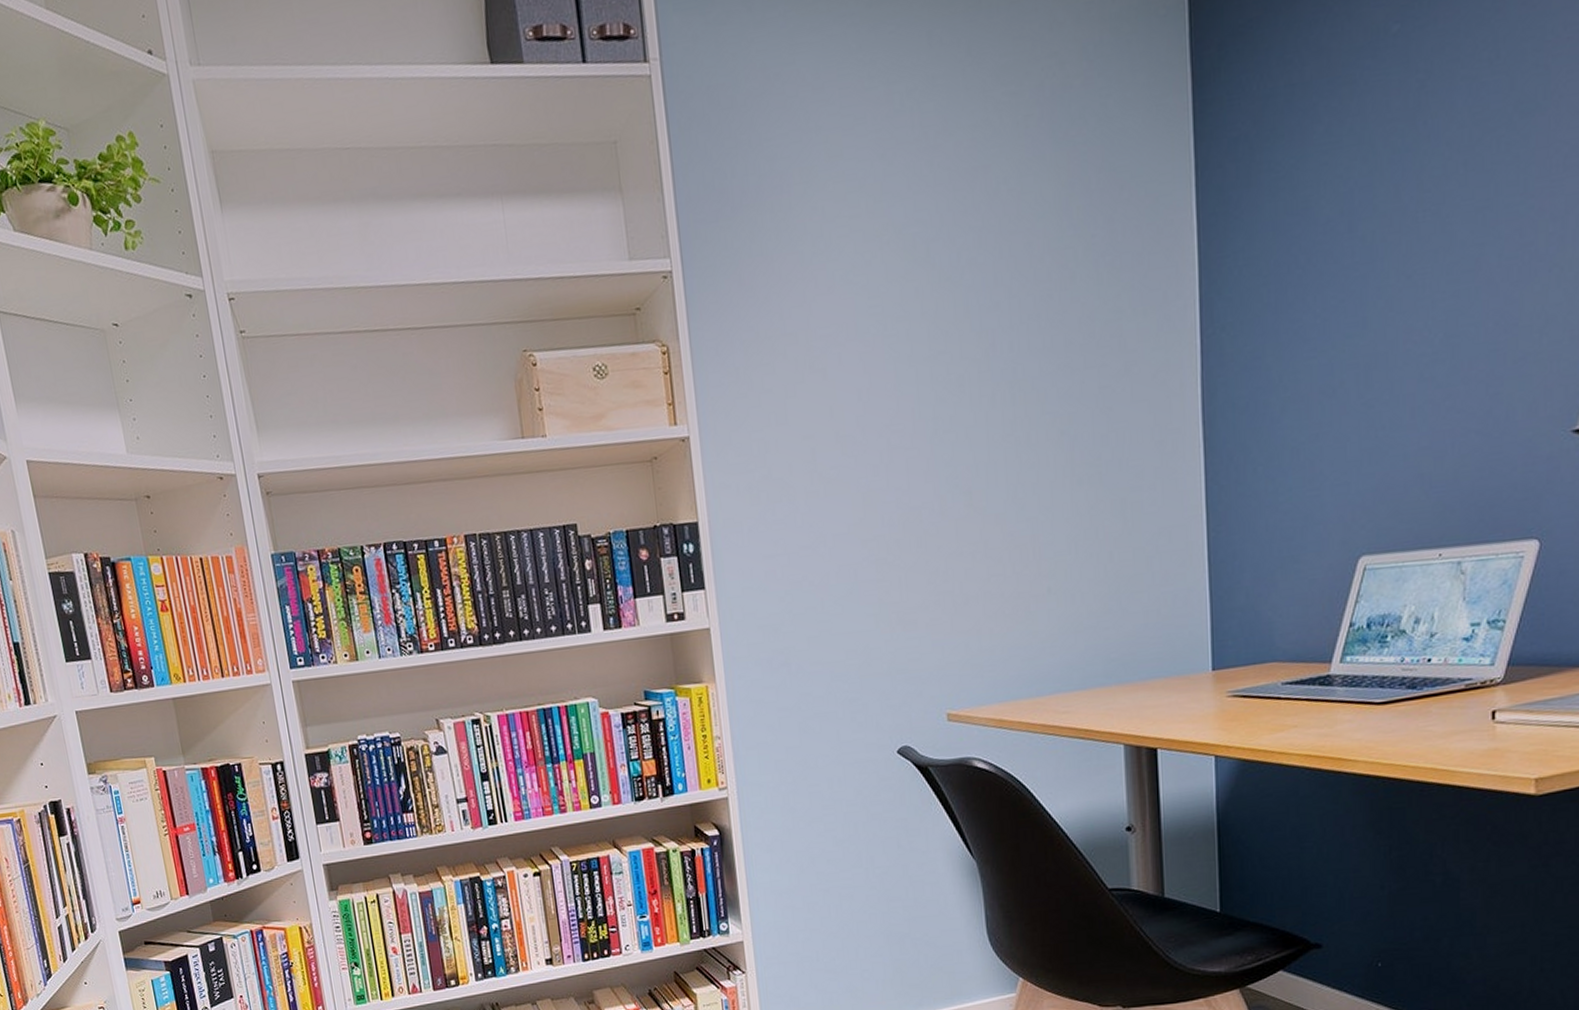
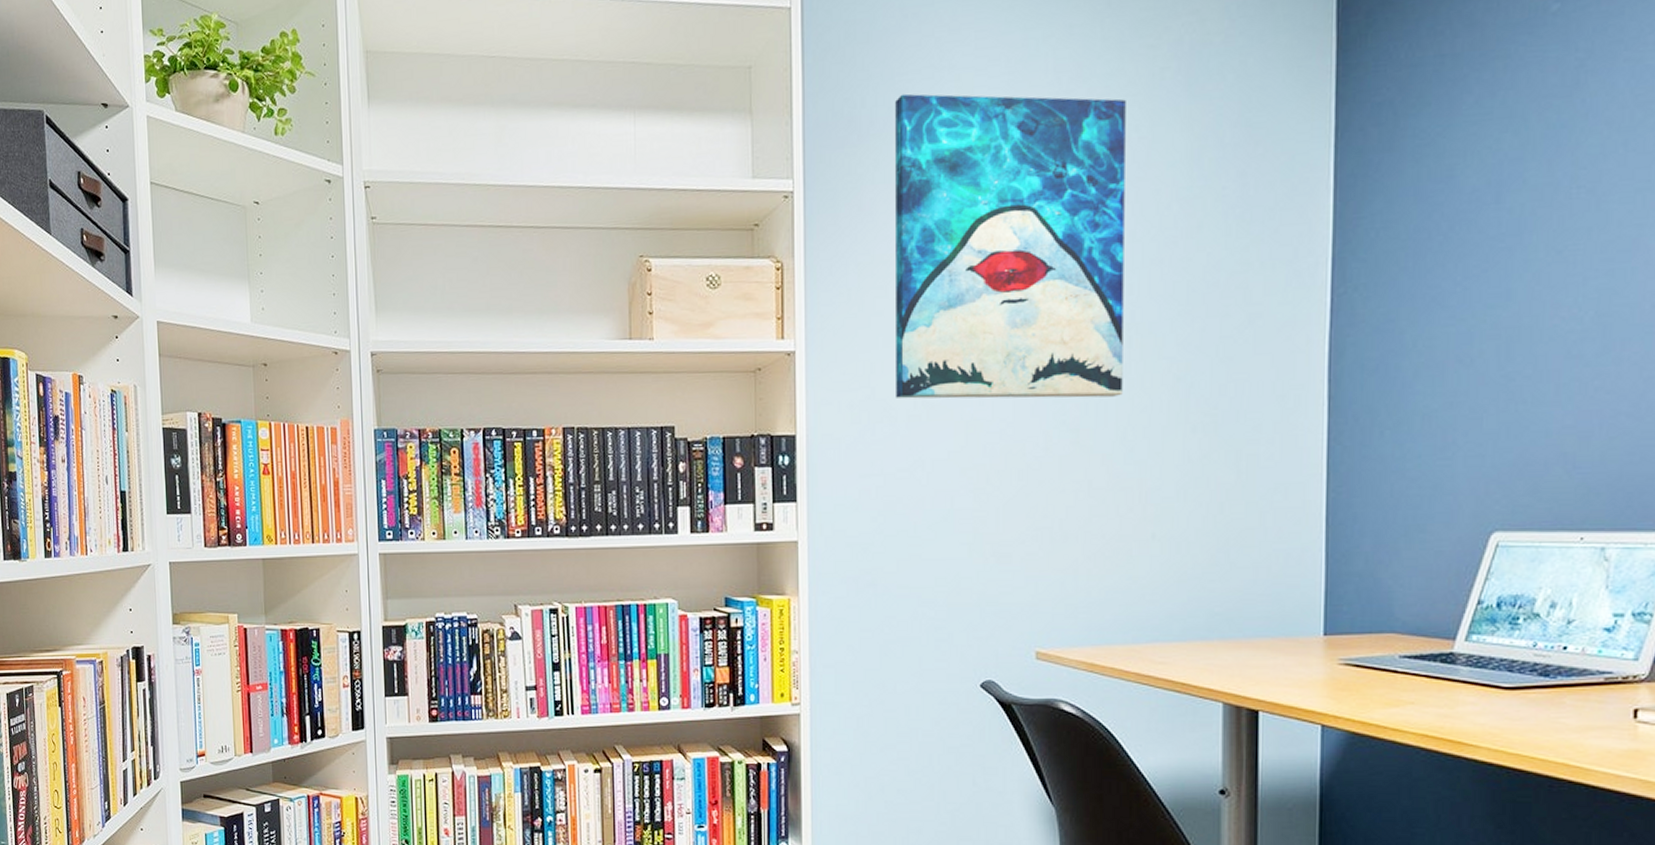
wall art: none [765,151,1010,476] -> present [895,93,1126,399]

